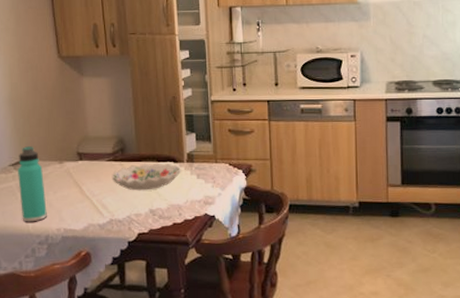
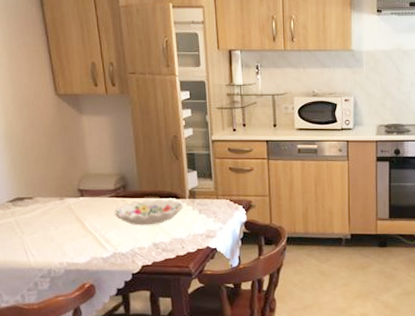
thermos bottle: present [18,146,47,222] -> none [16,183,49,257]

